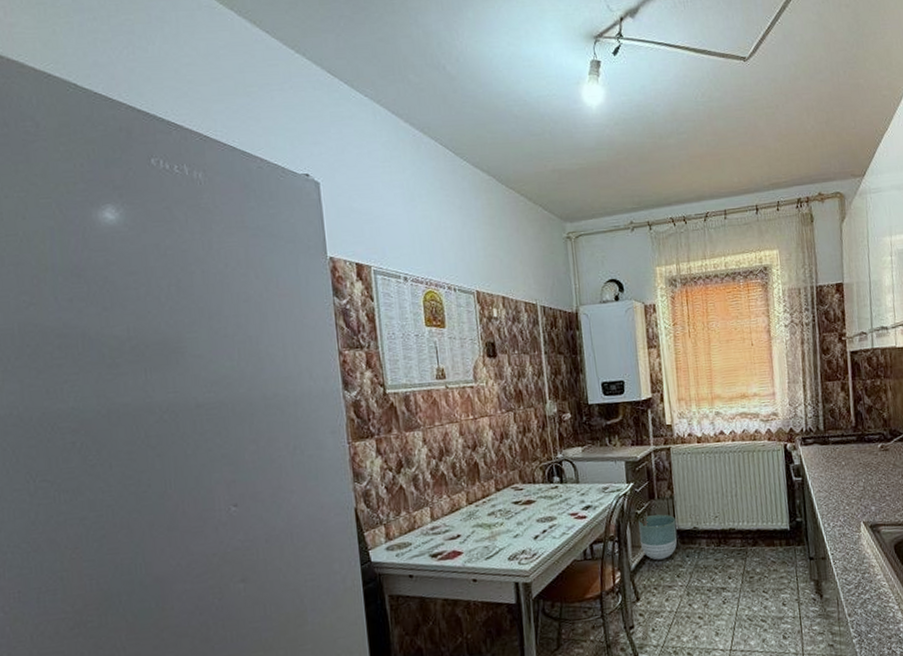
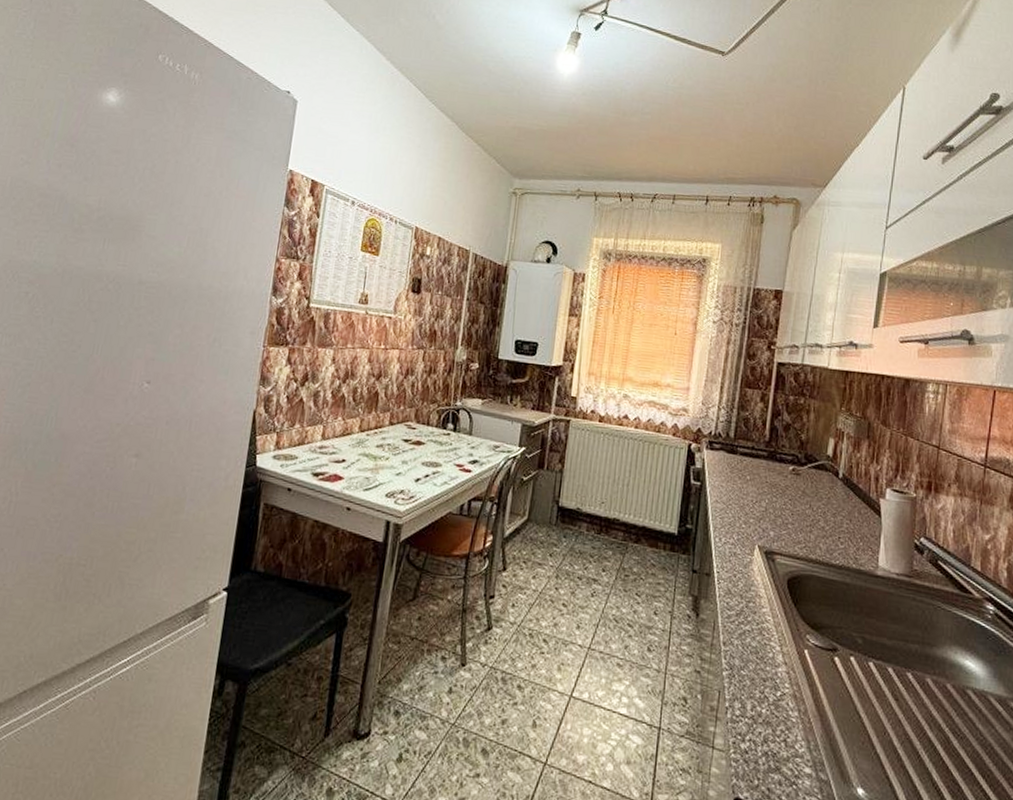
planter: present [638,514,678,561] -> none [518,485,560,534]

